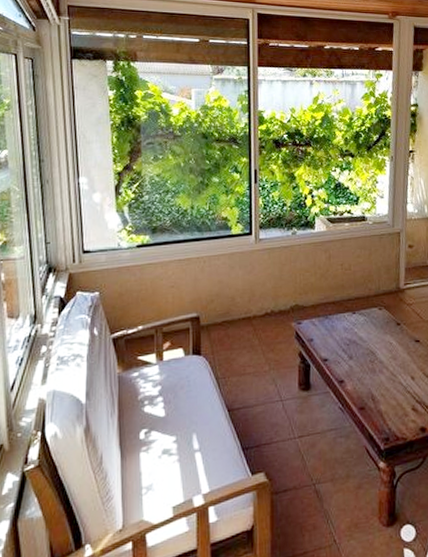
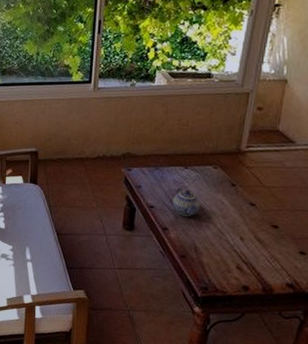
teapot: none [345,334,371,364] -> present [172,187,200,217]

